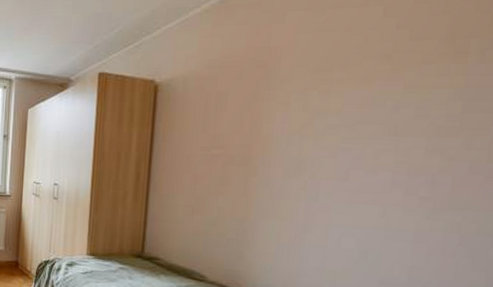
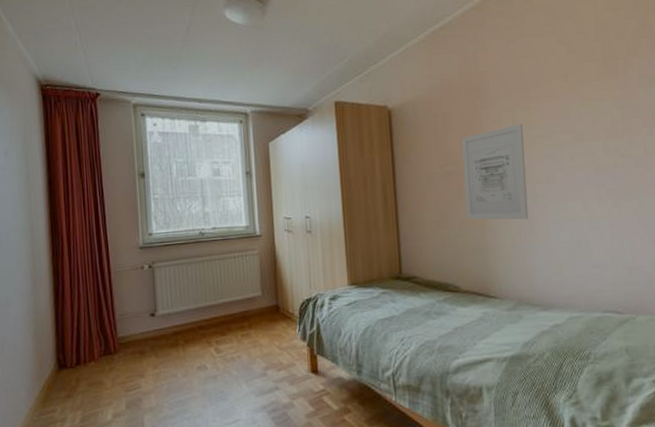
wall art: none [227,110,316,218] -> present [461,124,529,220]

